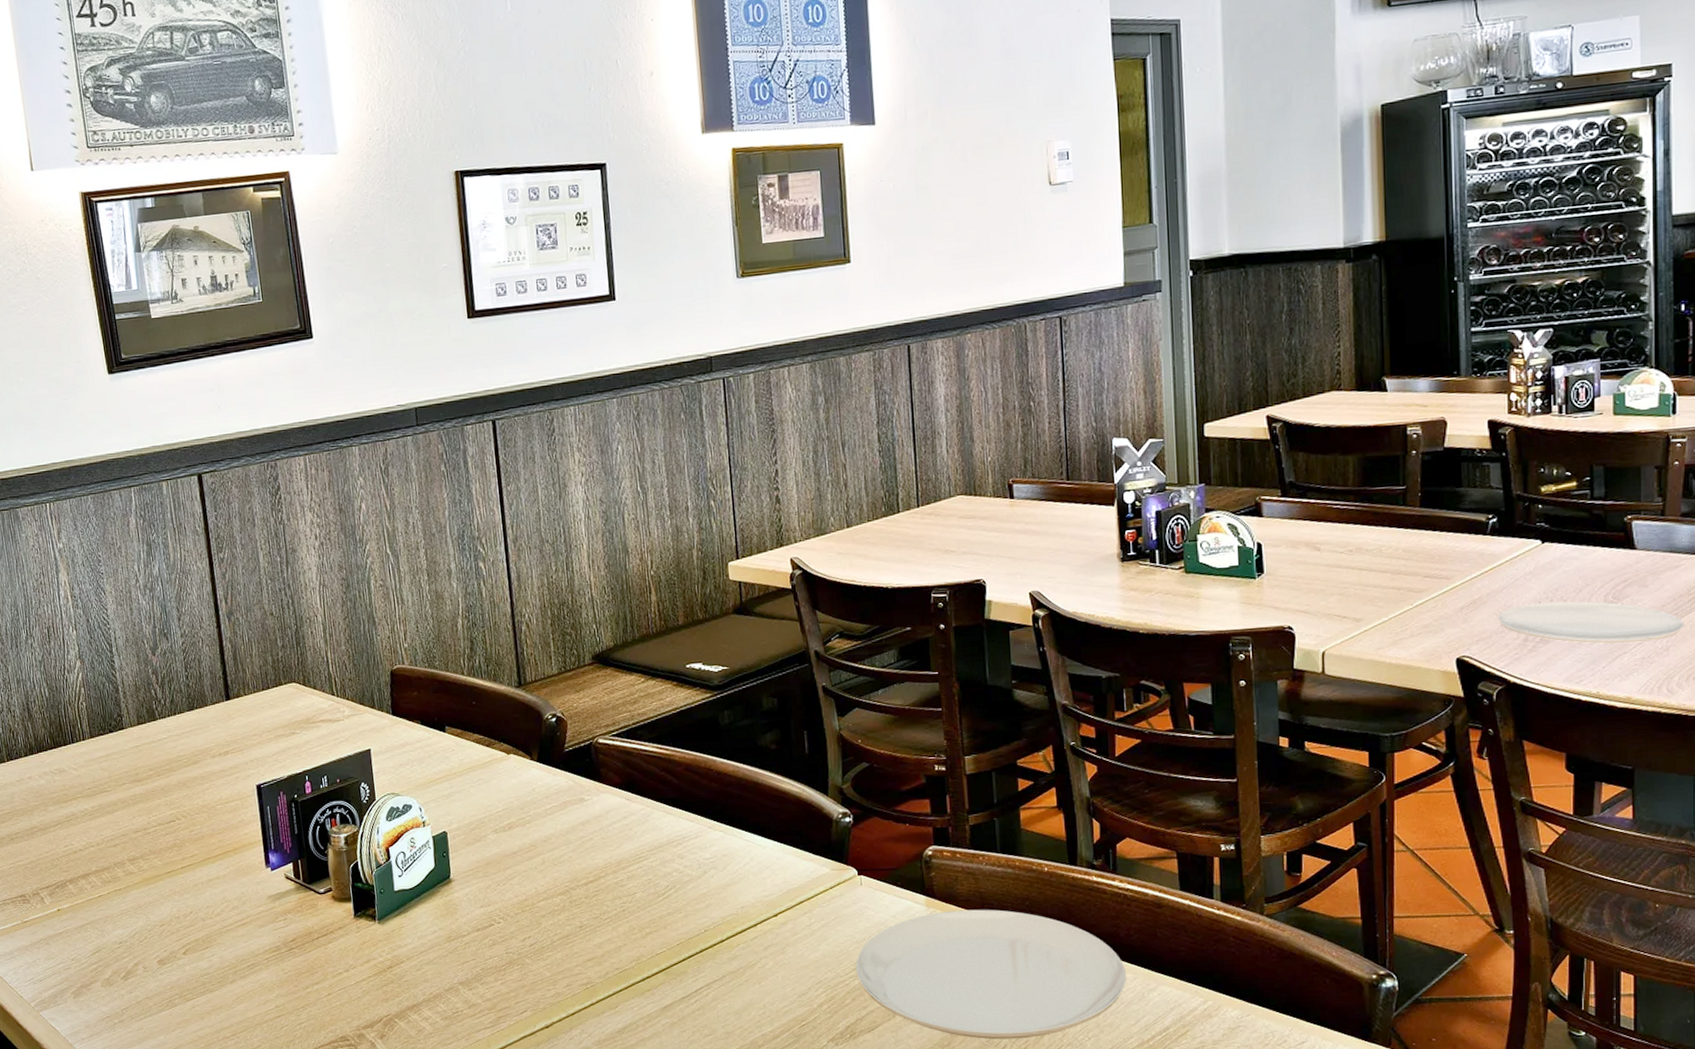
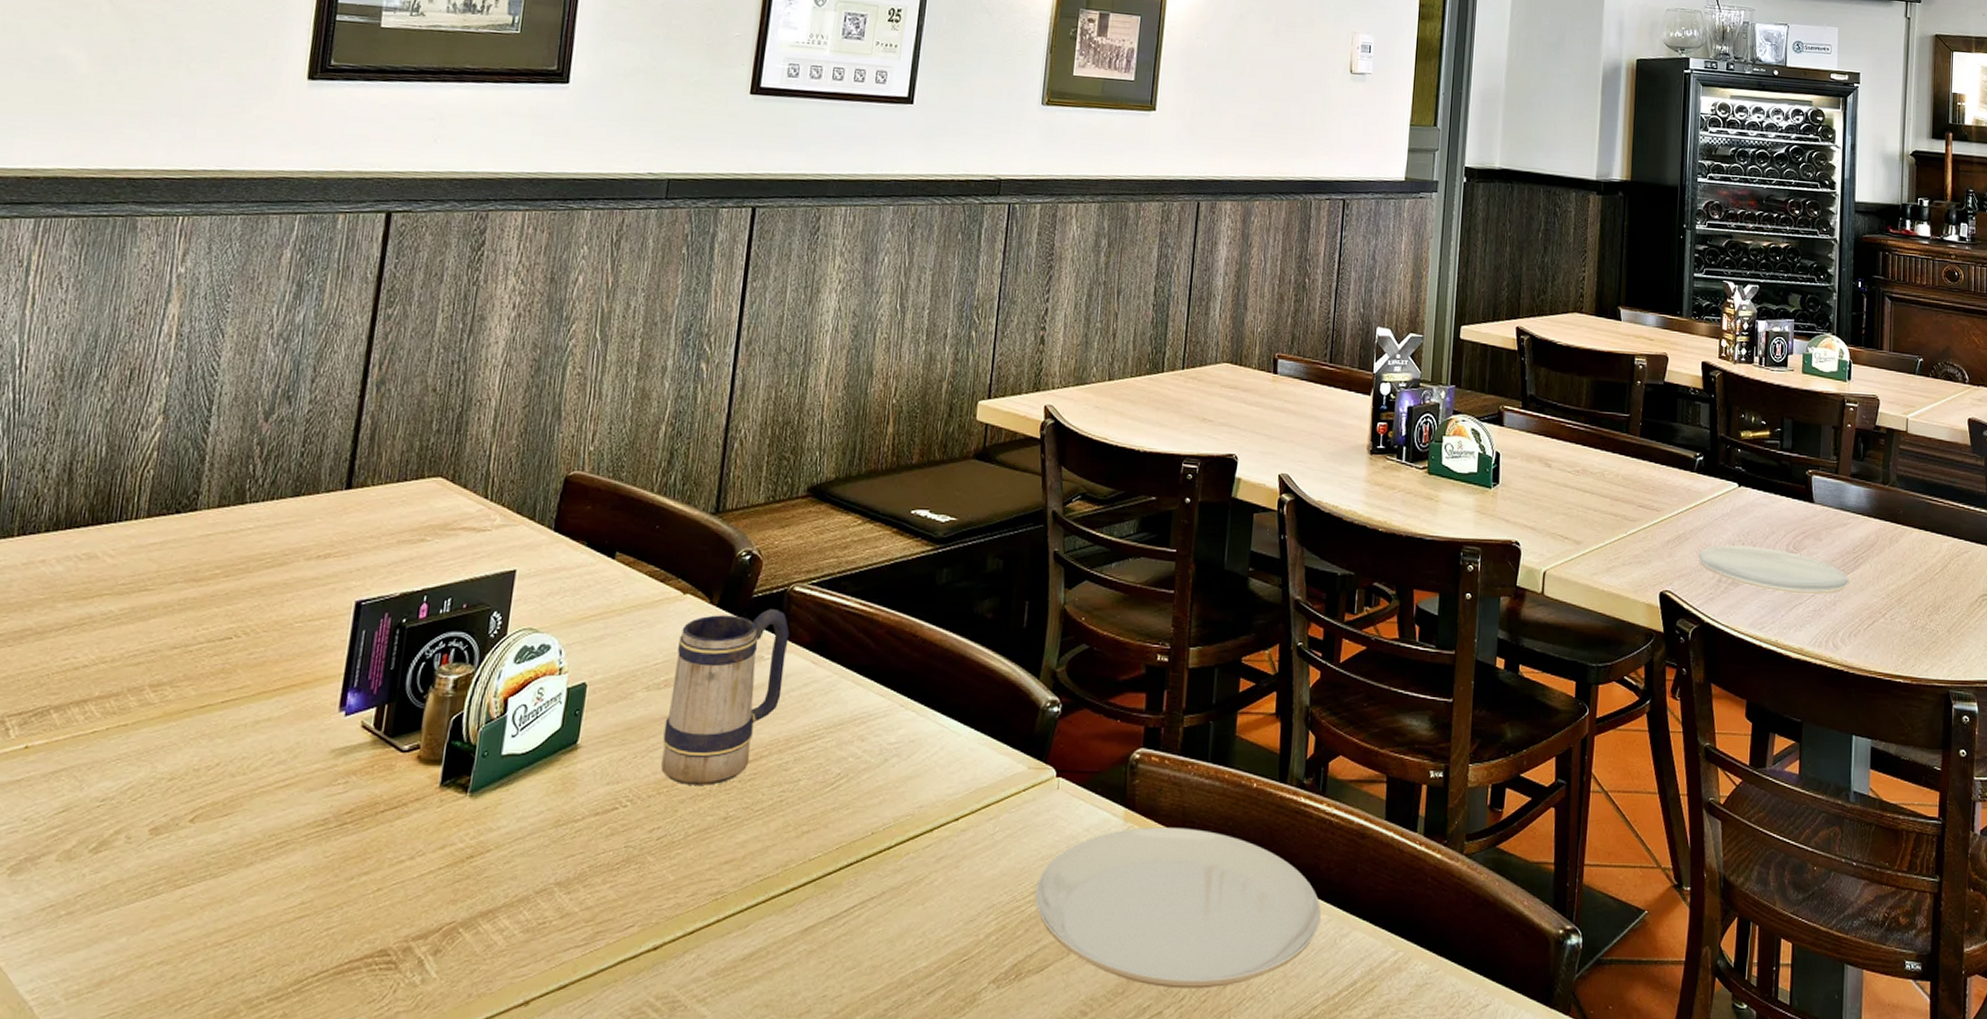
beer mug: none [512,759,606,903] -> present [661,609,790,785]

